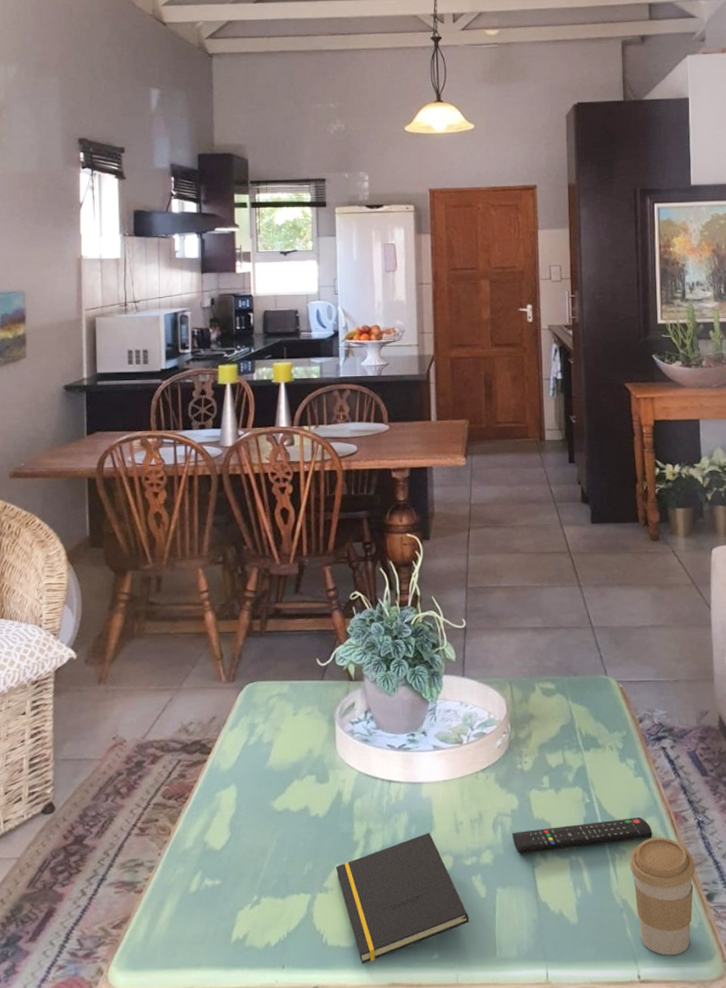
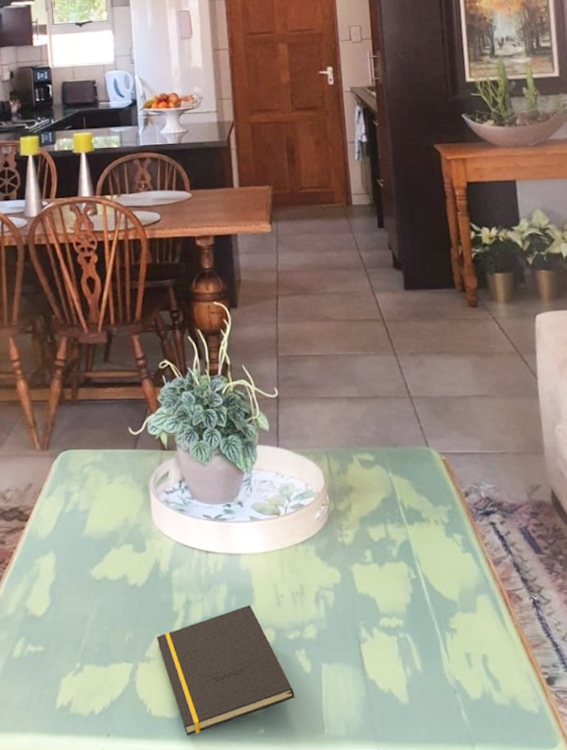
remote control: present [512,816,653,854] -> none [335,594,485,630]
coffee cup: present [630,837,695,956] -> none [461,617,533,741]

